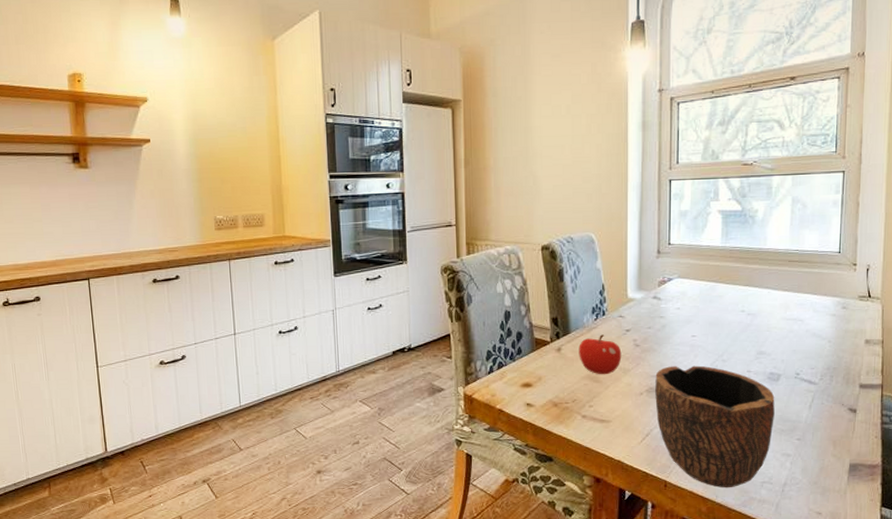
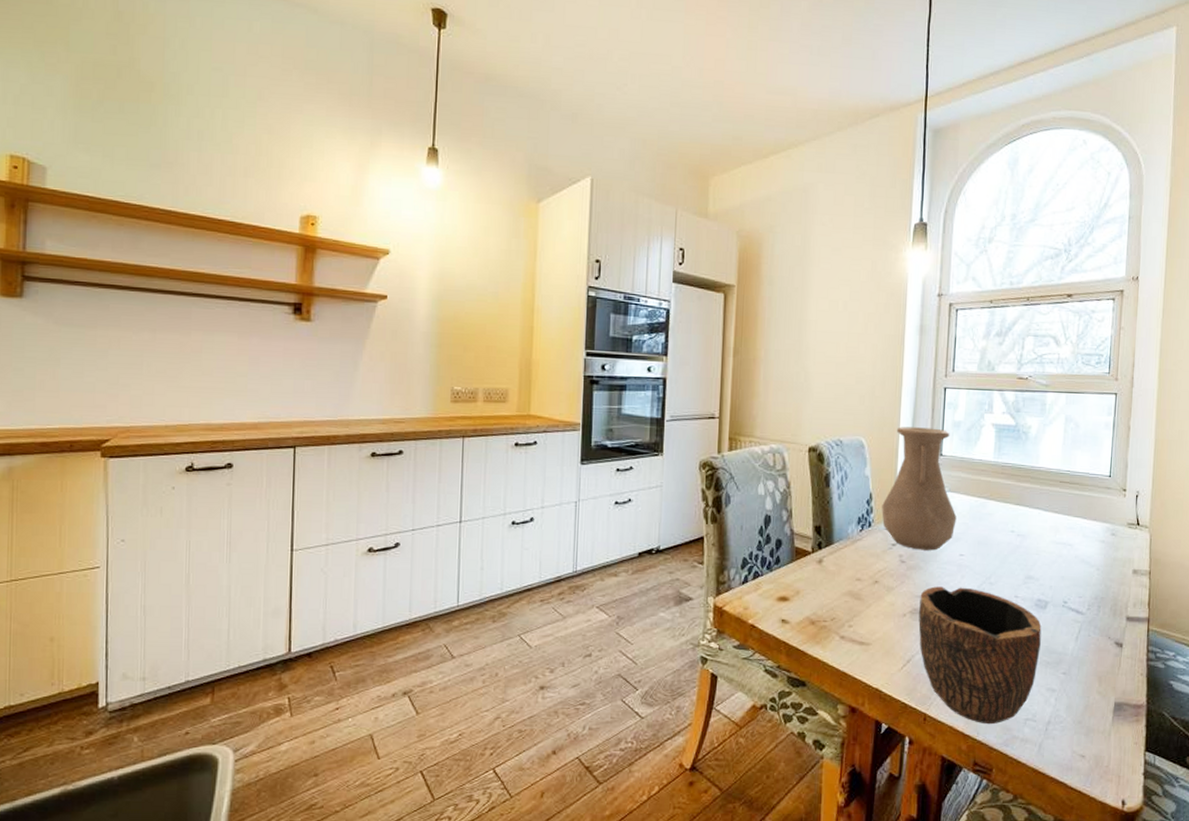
fruit: present [579,334,622,375] -> none [841,547,886,592]
vase: none [614,219,687,334] -> present [882,426,957,551]

